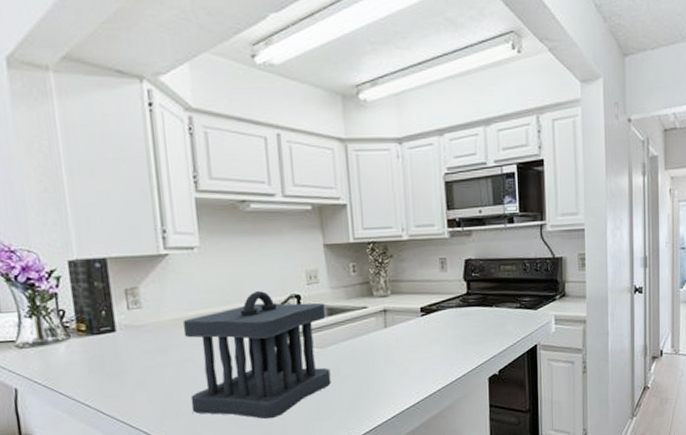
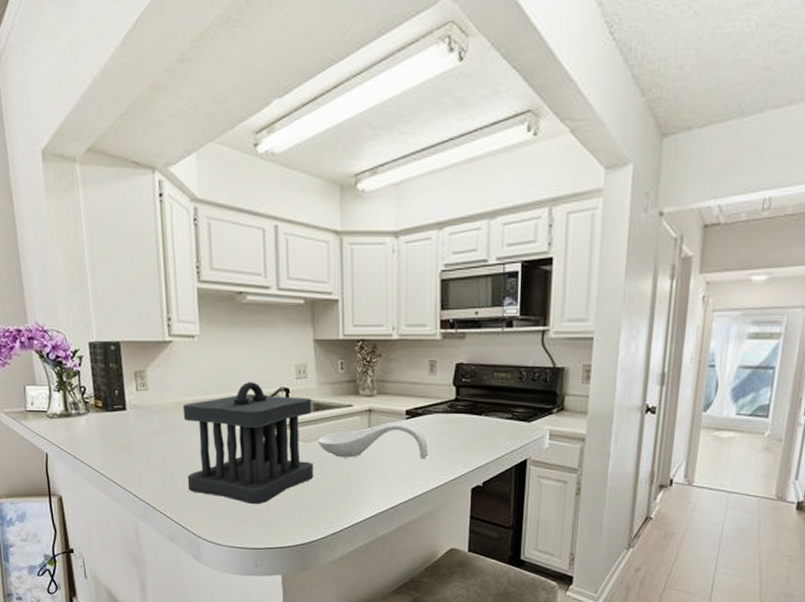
spoon rest: none [333,319,445,361] -> present [317,421,428,459]

